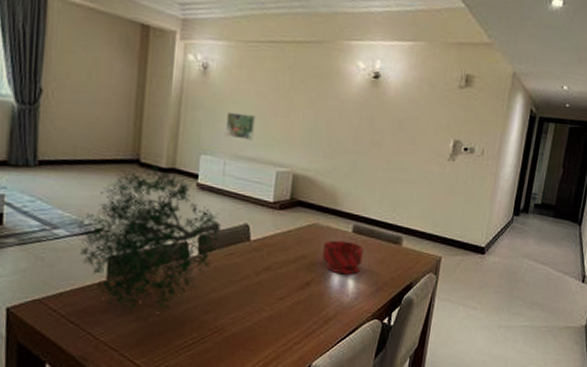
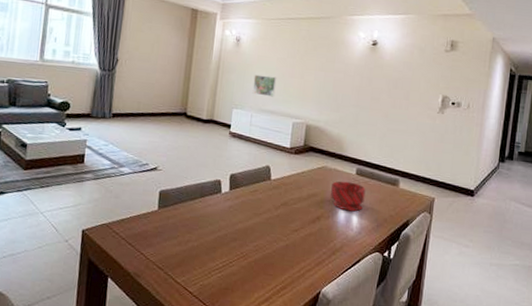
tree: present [75,164,221,312] -> none [136,116,248,238]

